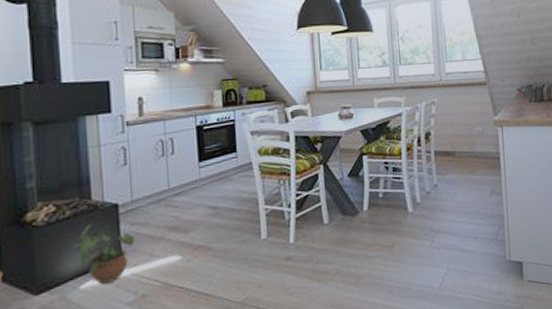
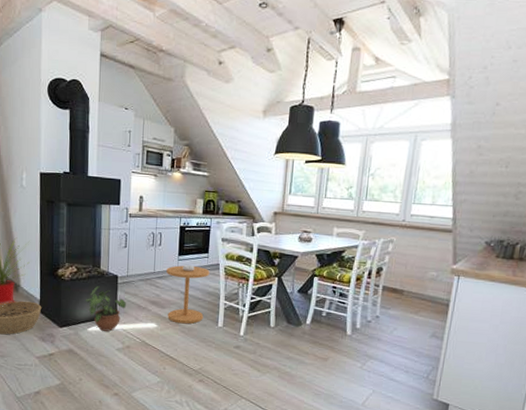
side table: none [185,170,242,248] -> present [166,265,210,324]

